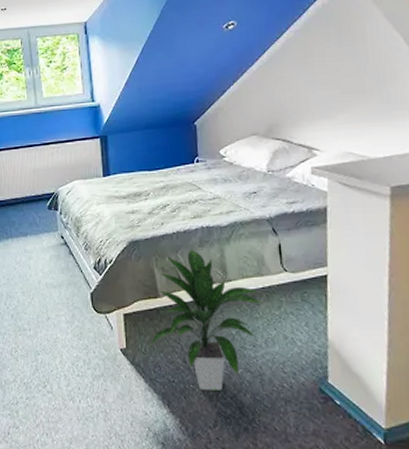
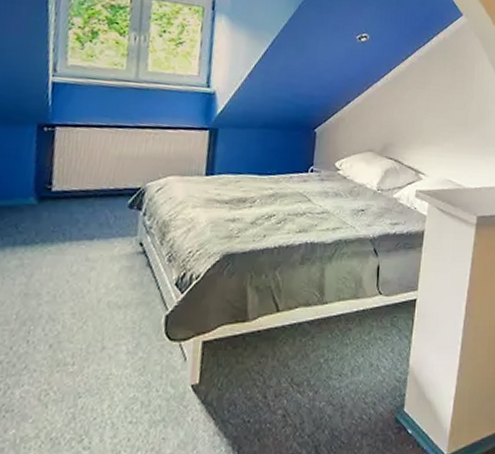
indoor plant: present [148,249,264,390] -> none [225,266,356,429]

